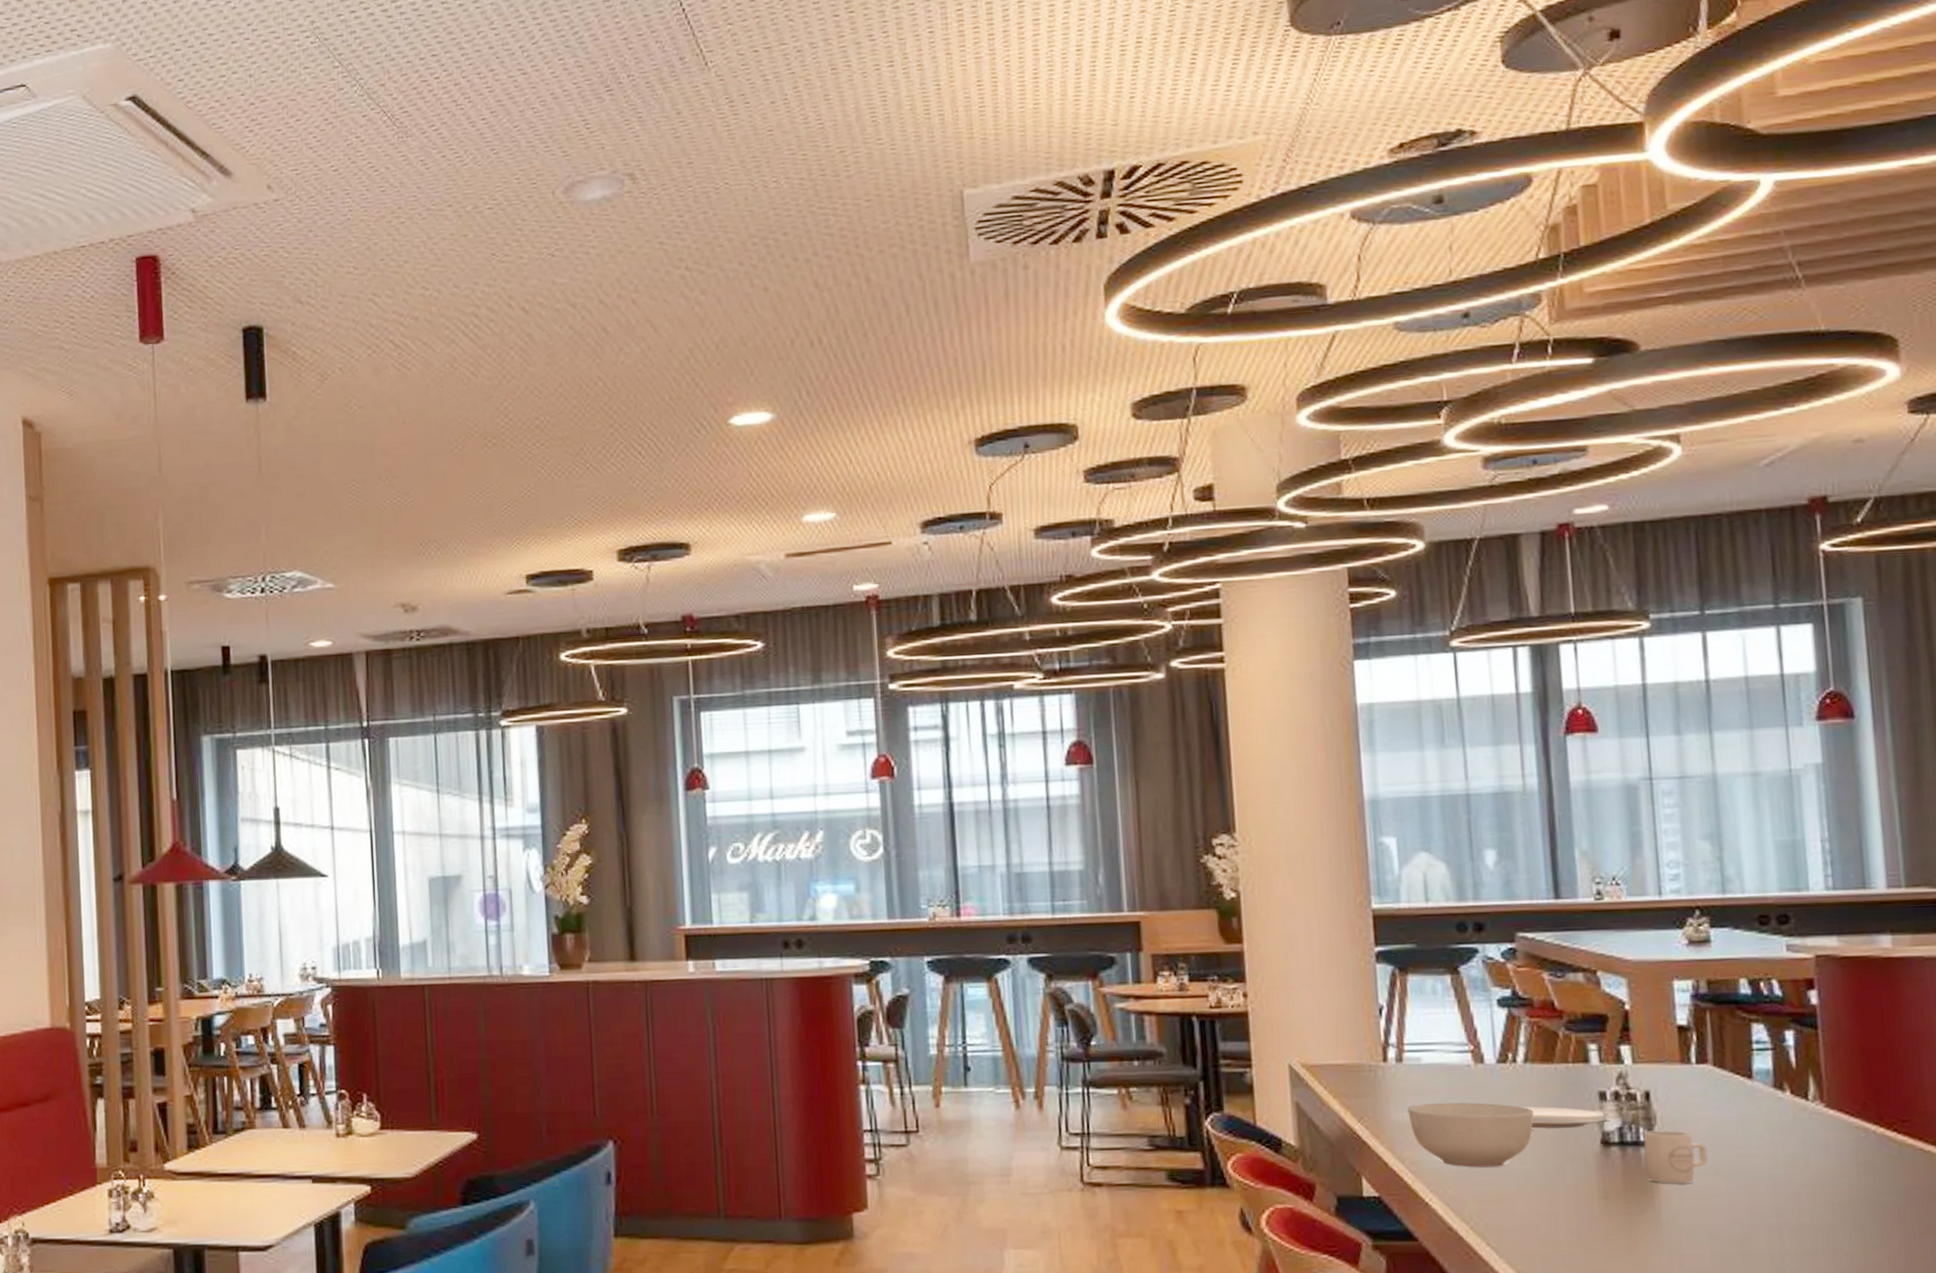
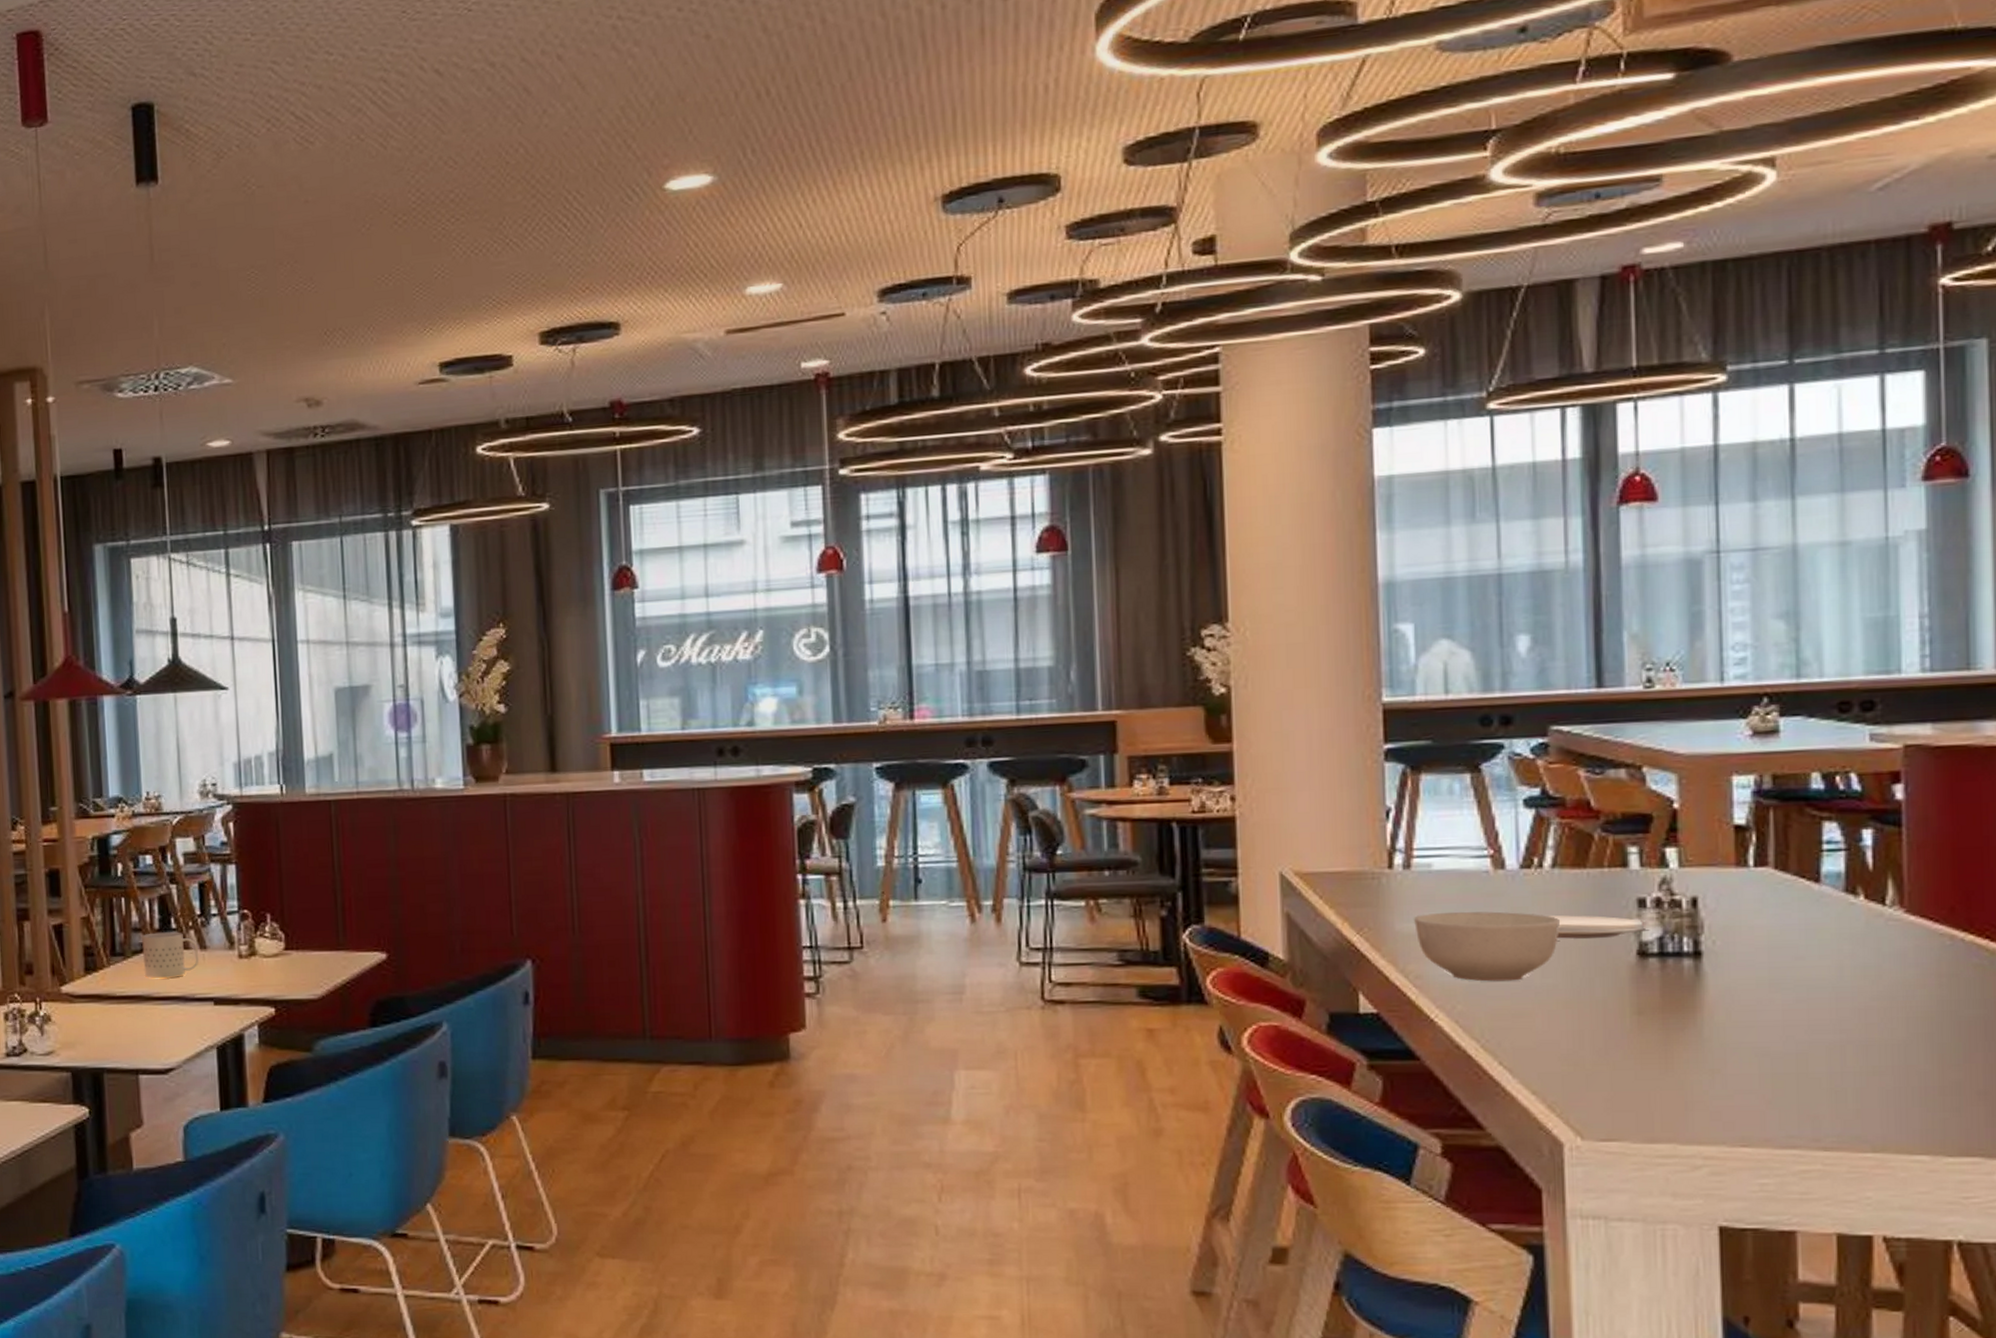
mug: none [243,1111,299,1157] -> present [142,932,200,979]
mug: present [1643,1130,1708,1185] -> none [1687,939,1762,999]

